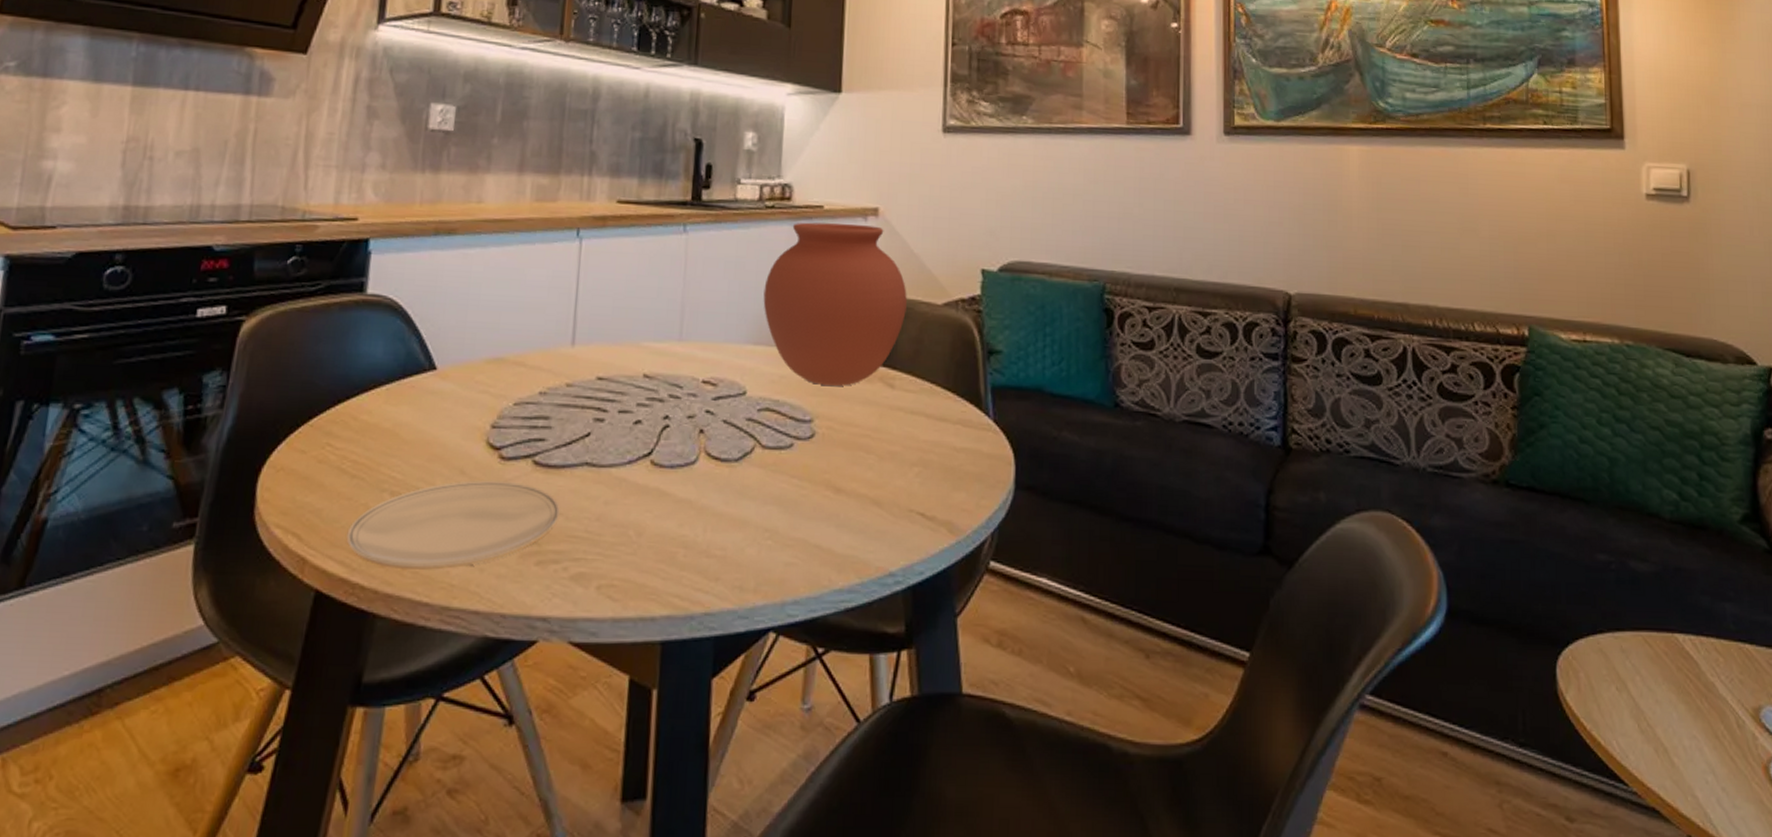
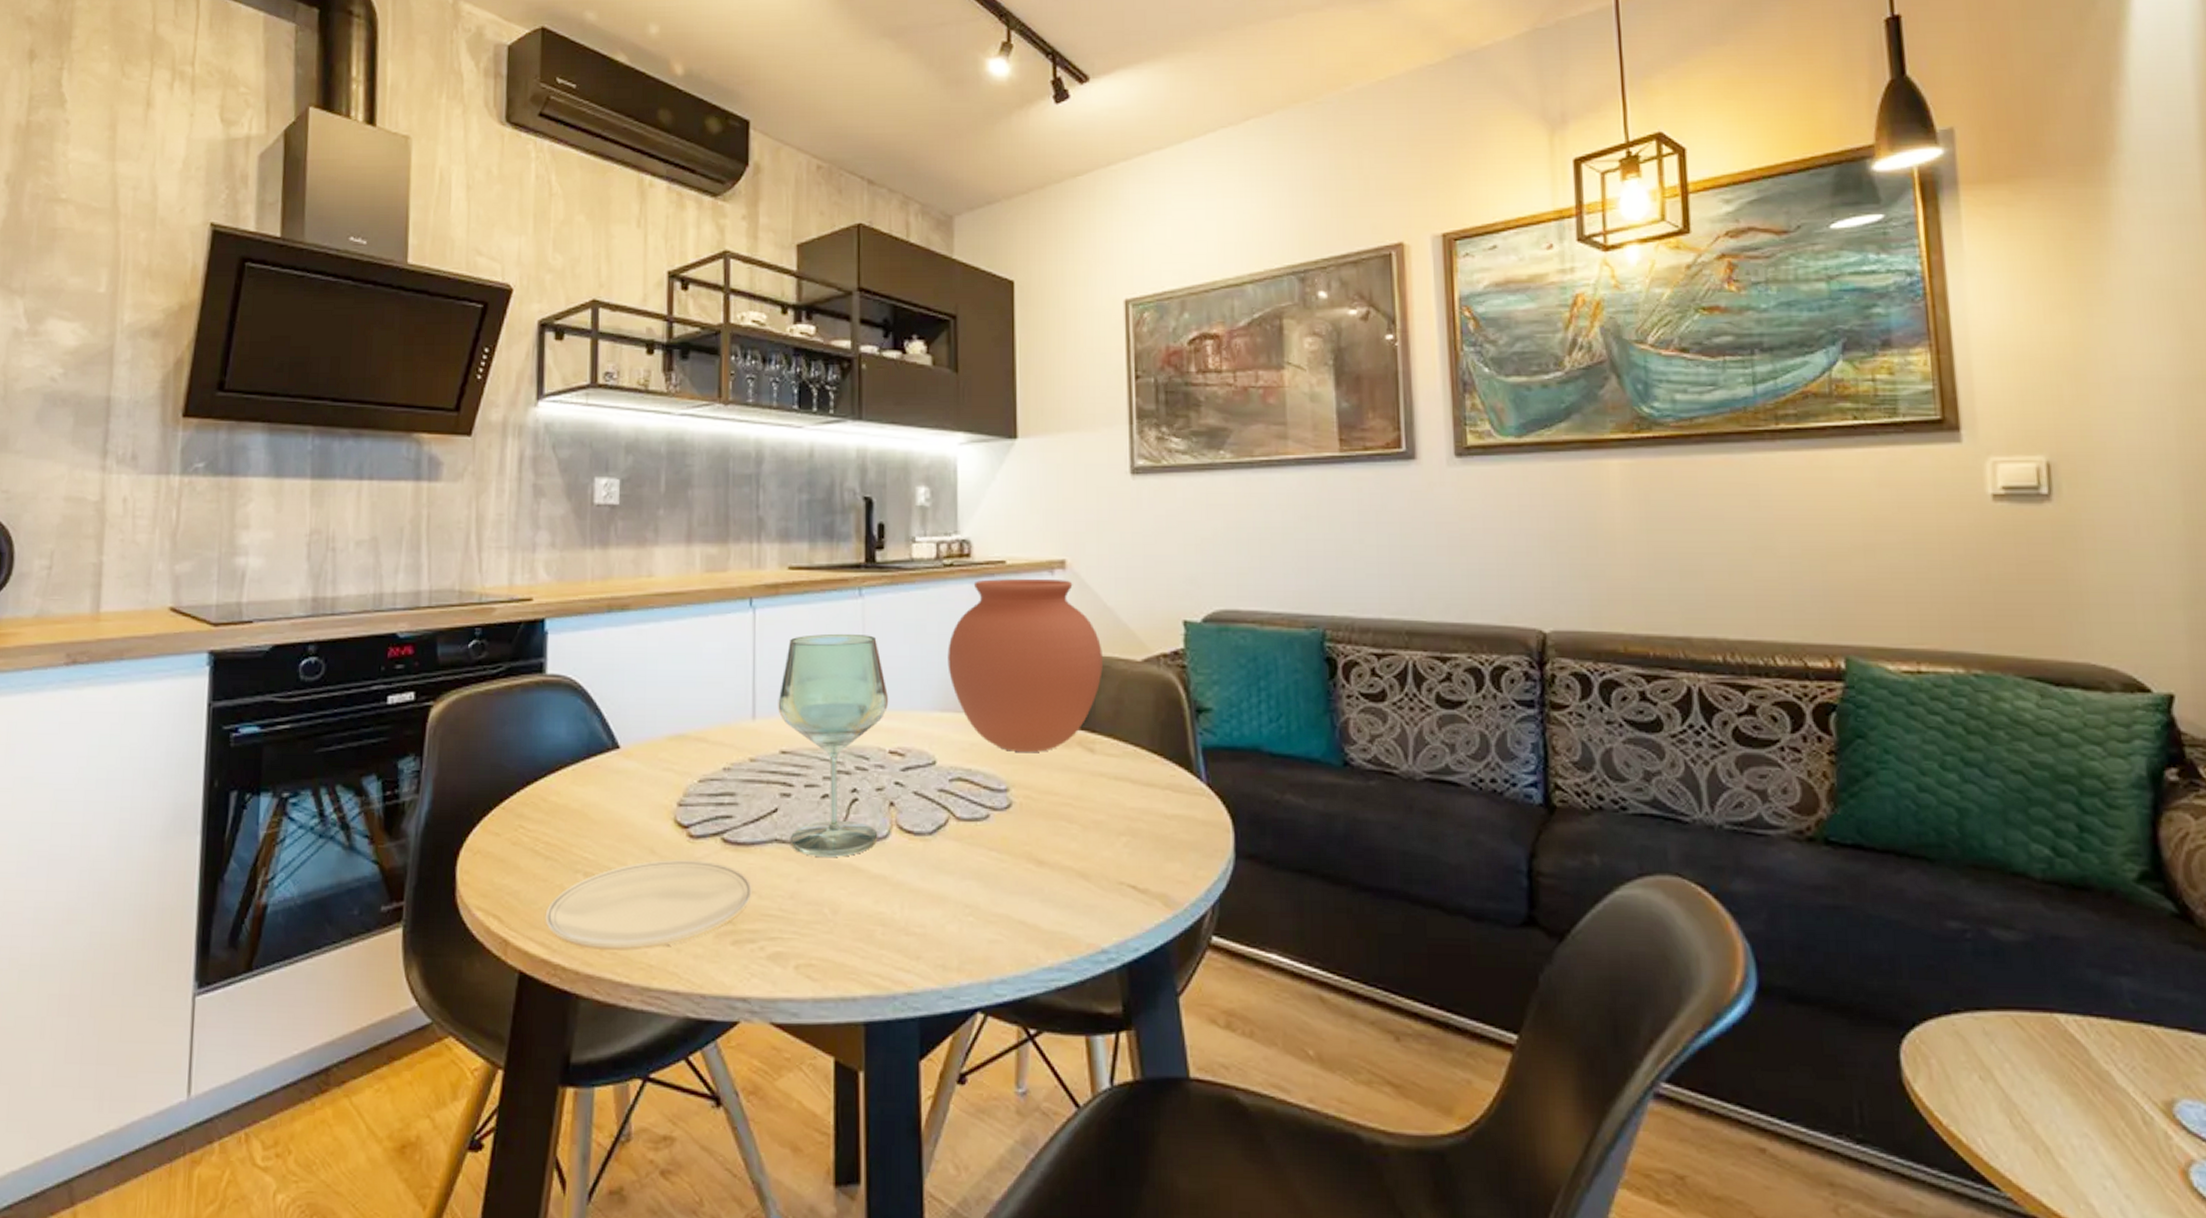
wine glass: none [597,266,706,481] -> present [778,633,889,857]

